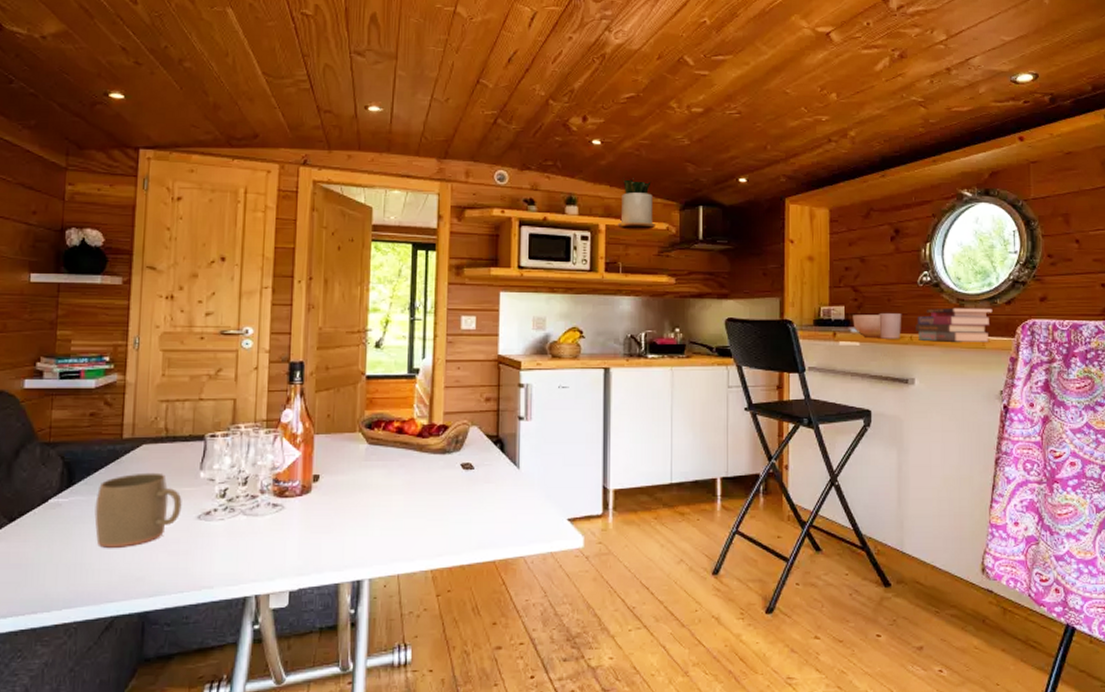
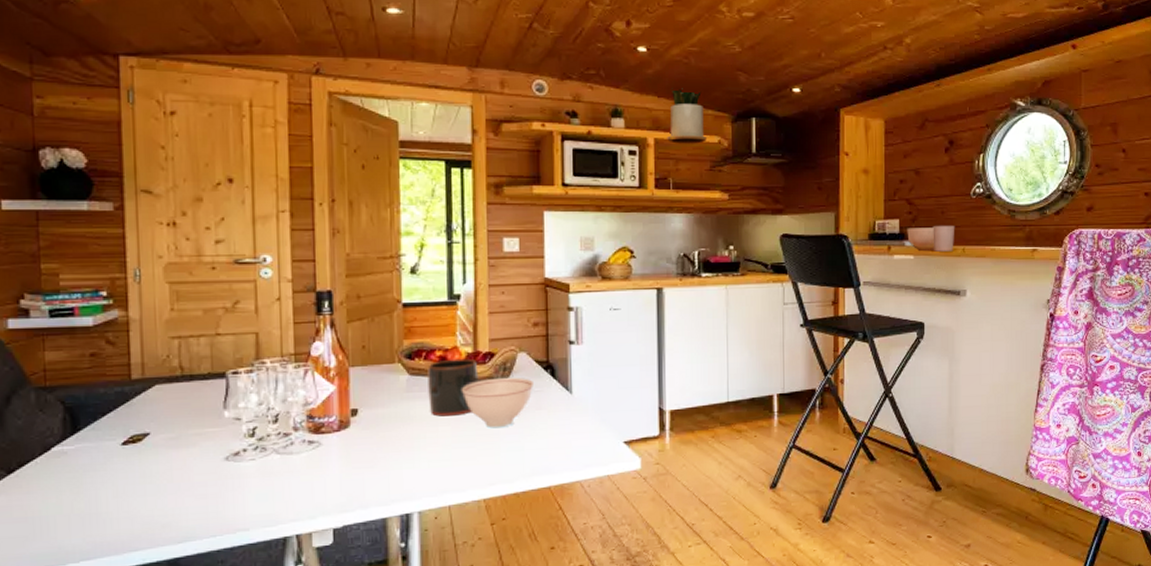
mug: present [94,472,182,548] -> none [106,414,206,495]
mug: none [384,430,434,486] -> present [427,358,480,417]
bowl: none [415,450,483,500] -> present [461,377,533,429]
books: present [915,307,993,342] -> none [968,218,1042,253]

